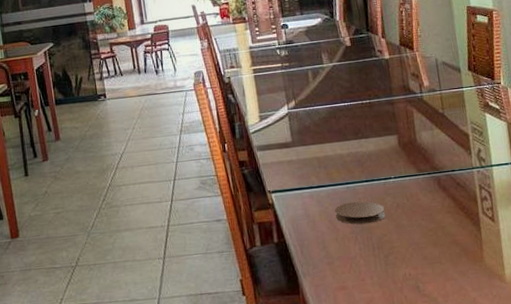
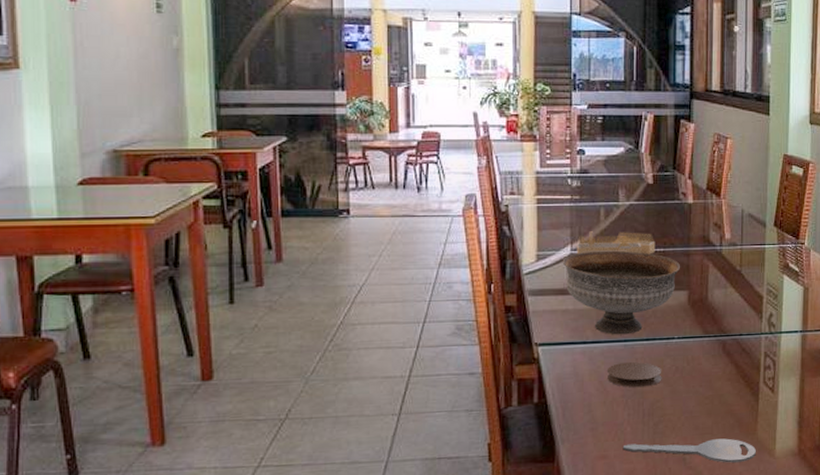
bowl: none [281,105,388,179] -> present [562,250,681,335]
house frame: none [292,88,362,112] -> present [576,231,656,255]
key: none [358,266,487,290] -> present [622,438,756,463]

